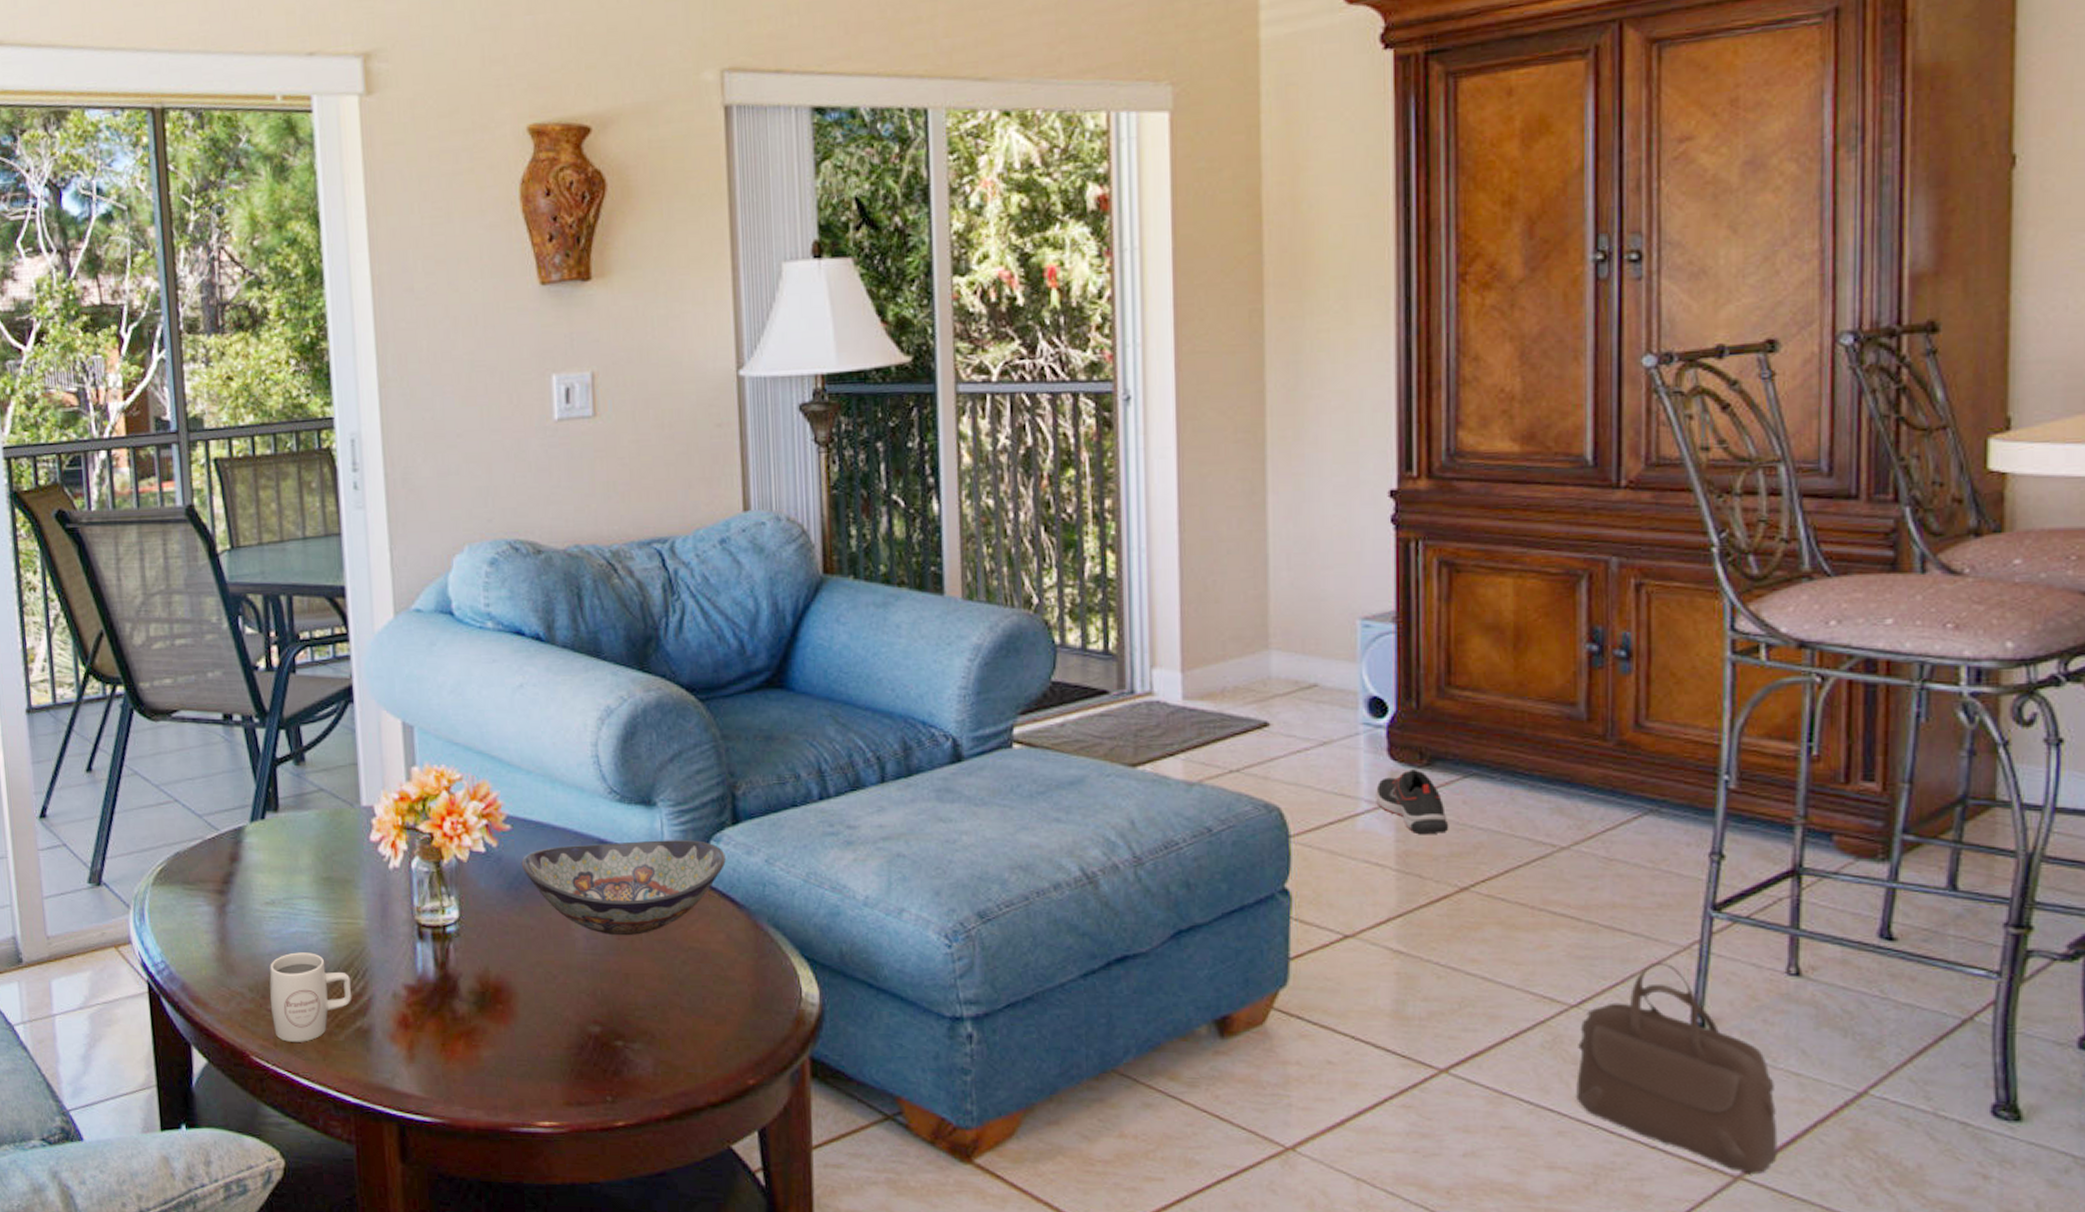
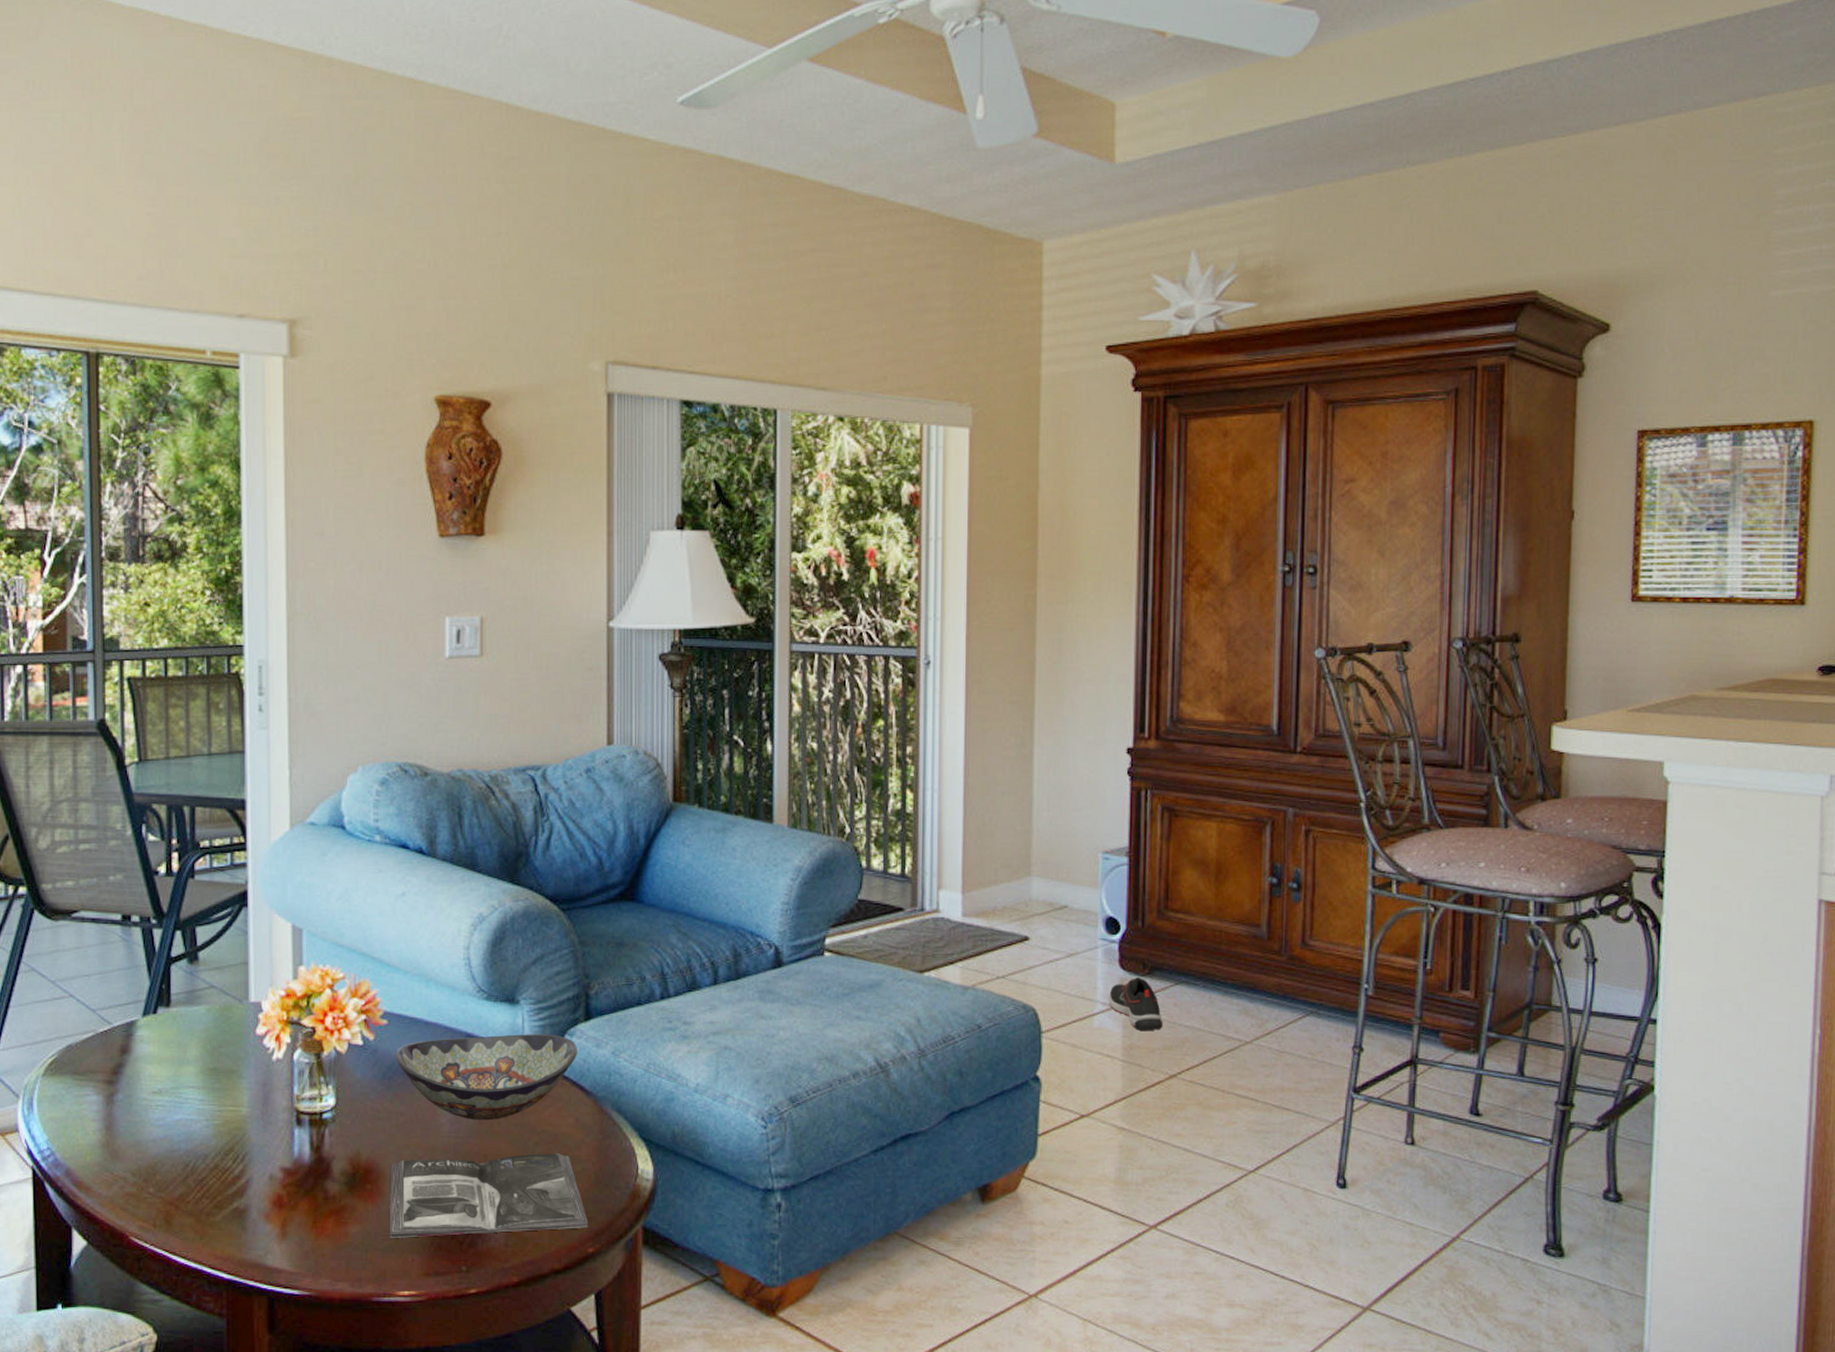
mug: present [269,952,352,1042] -> none [151,1138,231,1223]
magazine: none [522,973,748,1064] -> present [389,1153,589,1238]
handbag: present [1575,962,1778,1175] -> none [1250,1135,1396,1306]

